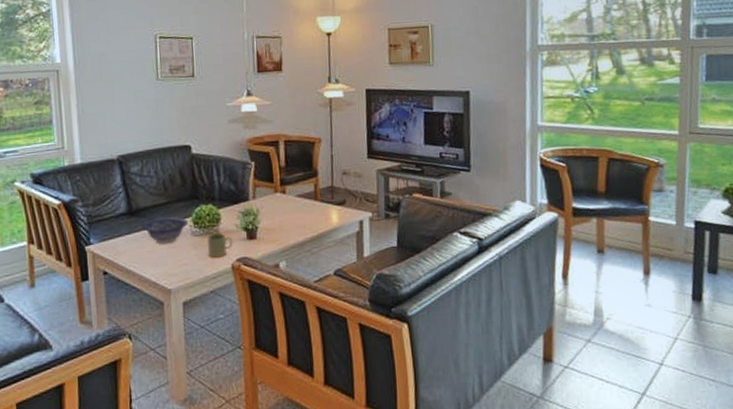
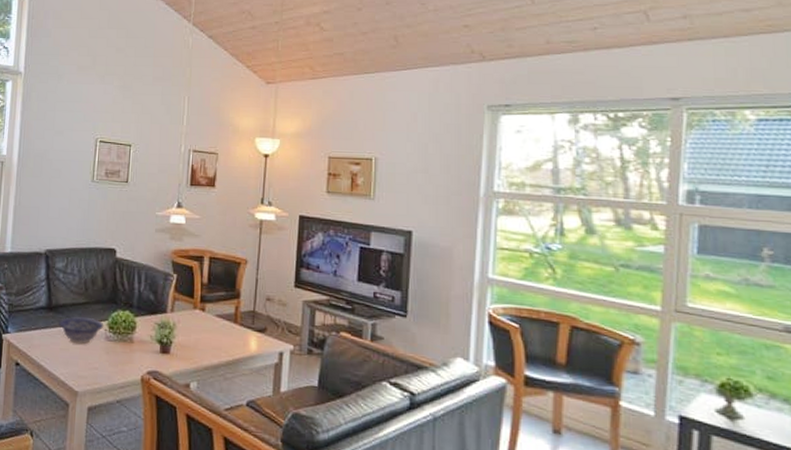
mug: present [207,232,233,259] -> none [119,341,146,368]

